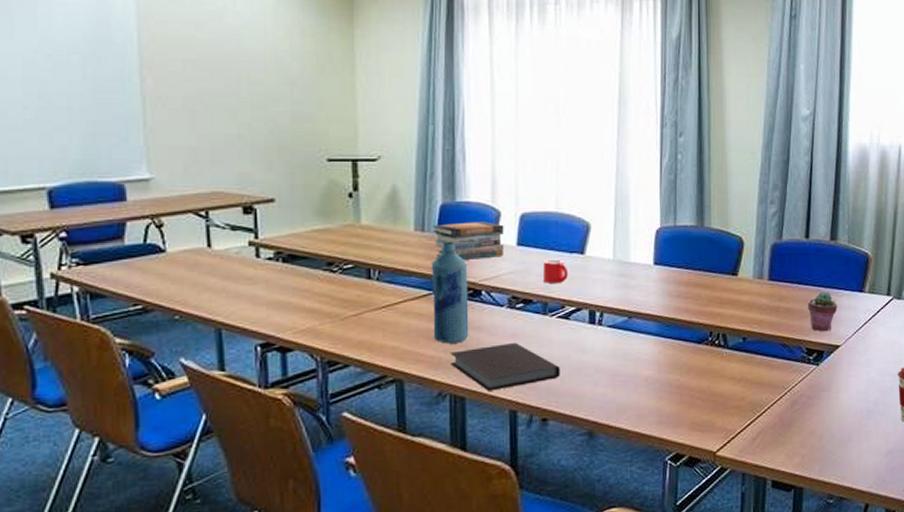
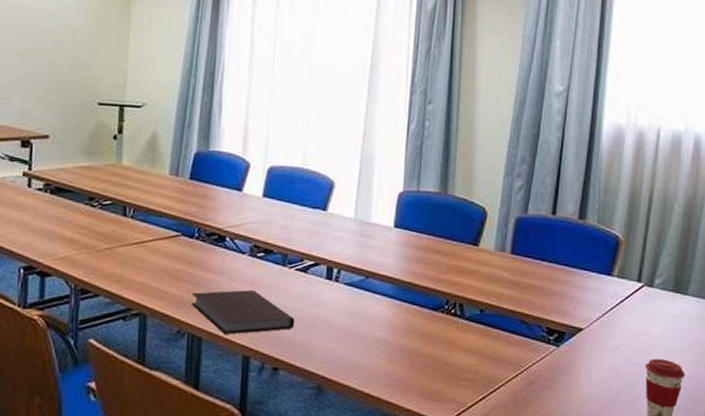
book stack: present [432,221,505,260] -> none [185,170,252,207]
bottle: present [432,241,469,344] -> none [177,187,214,285]
mug: present [543,259,569,283] -> none [285,212,310,237]
potted succulent: present [807,291,838,332] -> none [550,271,583,313]

